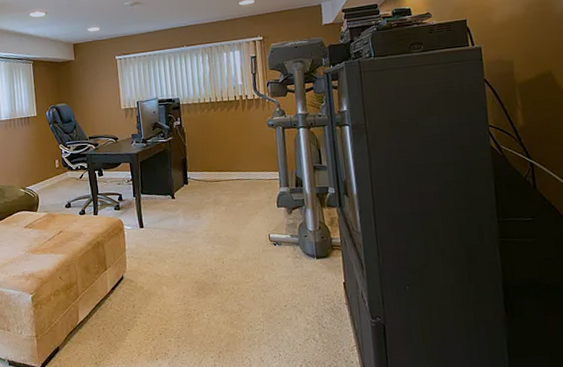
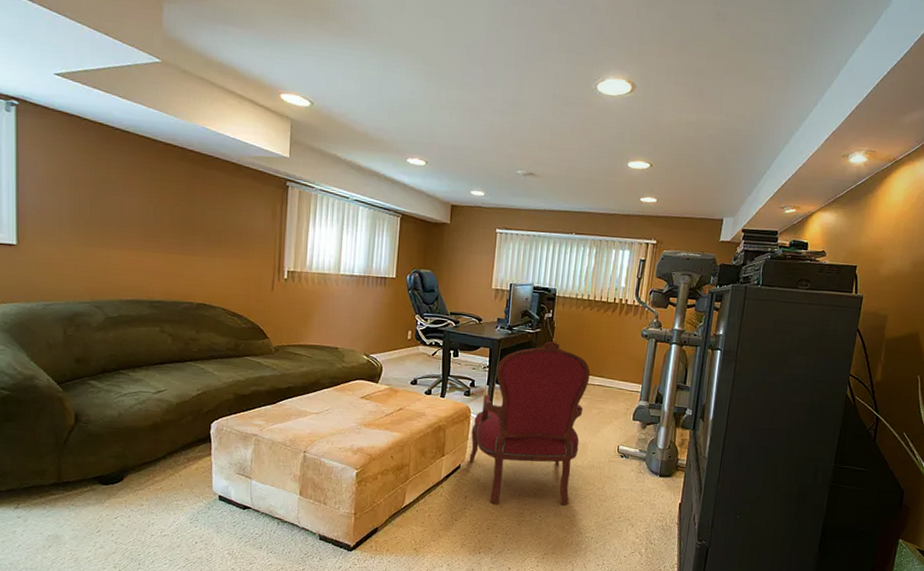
armchair: none [127,146,233,310] -> present [469,341,591,505]

